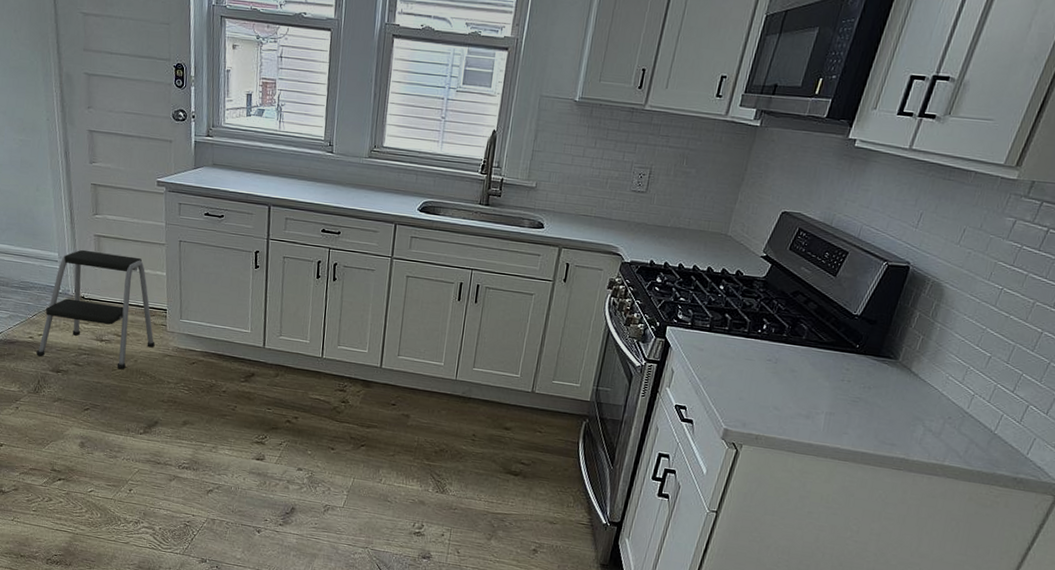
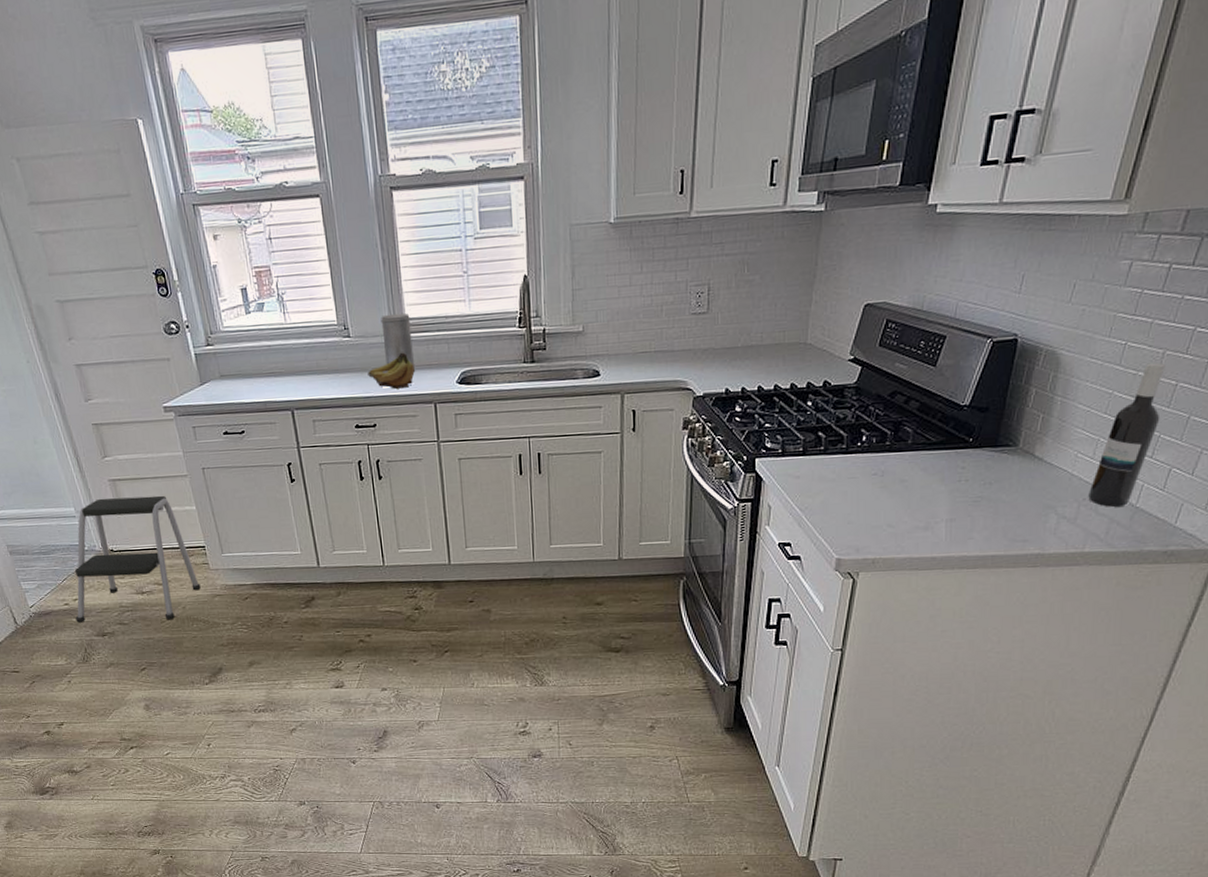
fruit: none [342,174,384,206] -> present [368,352,415,389]
canister: none [359,140,389,193] -> present [381,313,416,371]
wine bottle: none [953,309,1034,431] -> present [1088,362,1166,508]

